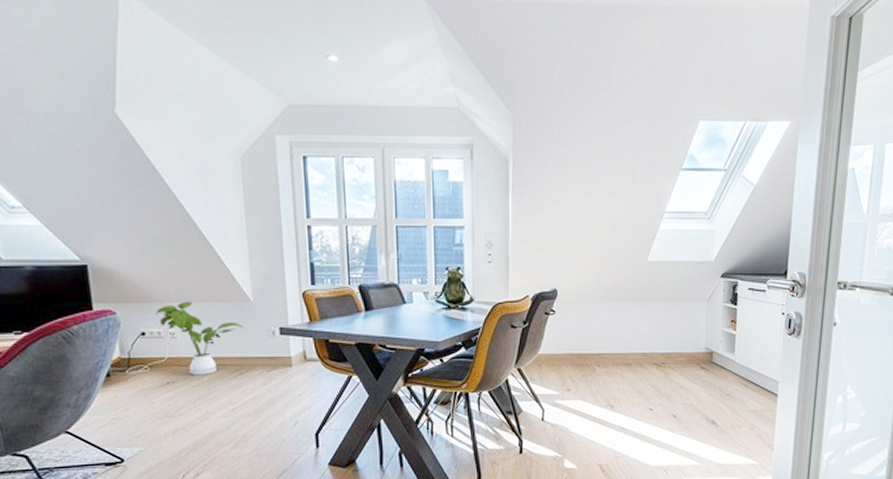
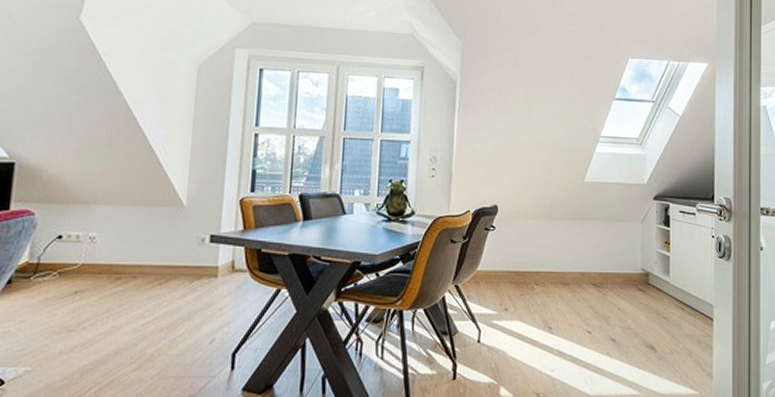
house plant: present [155,301,245,375] -> none [77,203,173,284]

